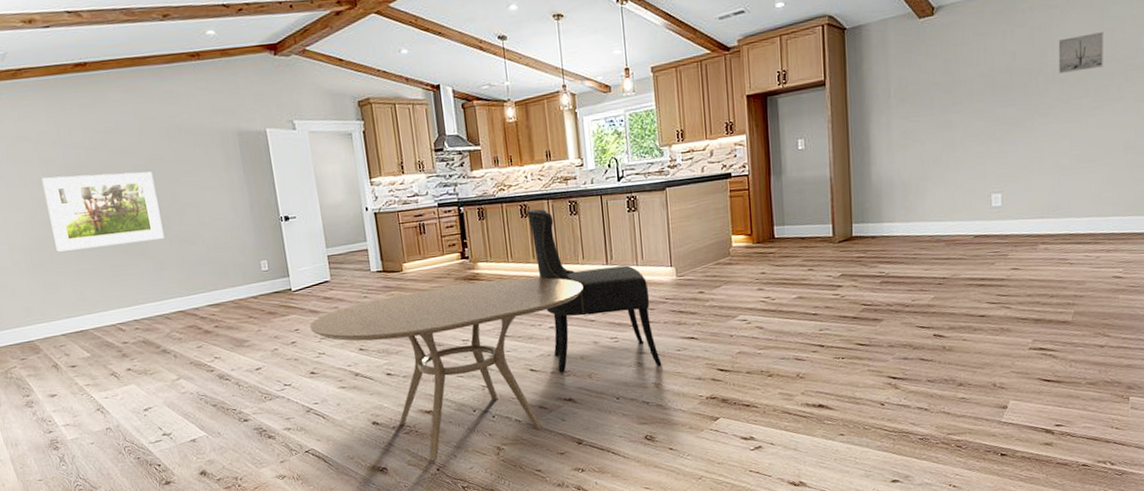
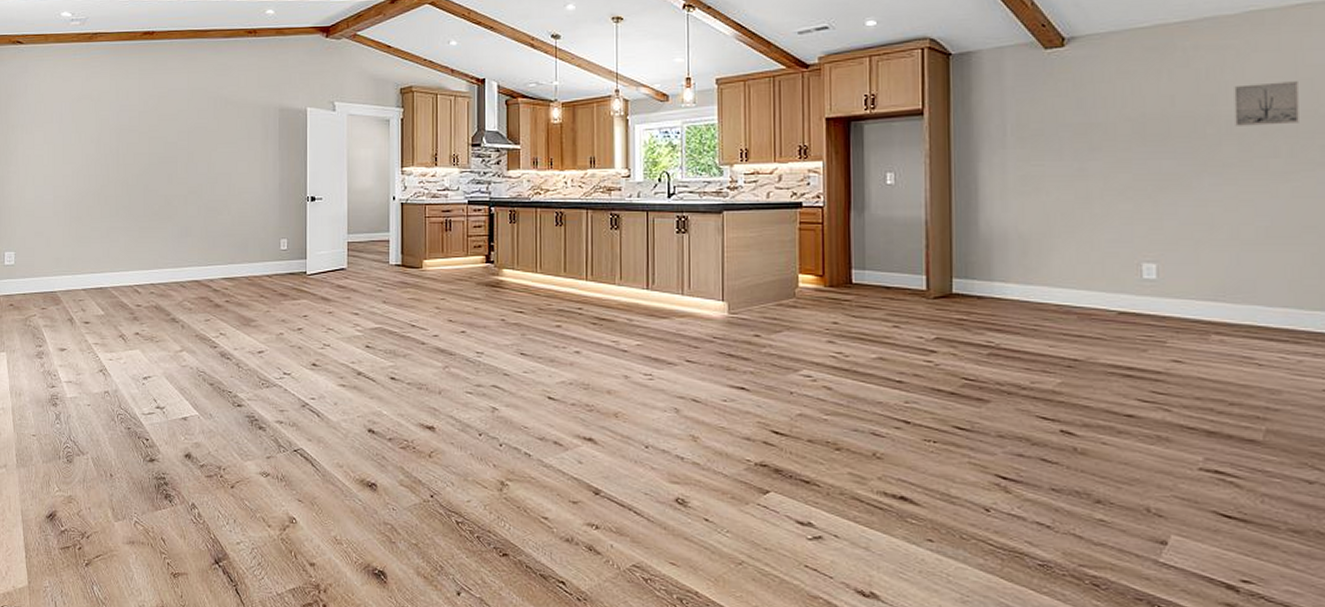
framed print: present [41,171,165,252] -> none [94,134,194,207]
dining table: present [309,277,583,460] -> none [319,290,618,484]
dining chair: present [526,208,662,373] -> none [561,217,703,417]

